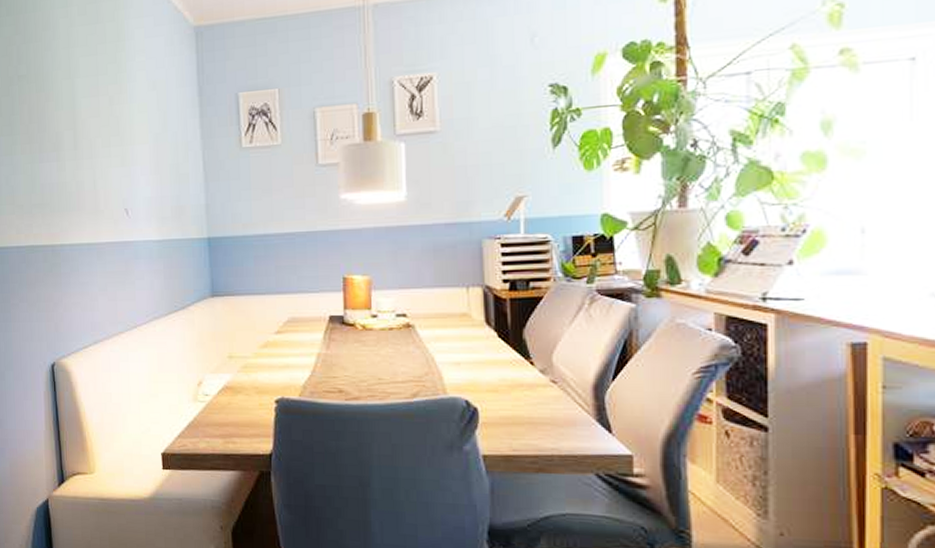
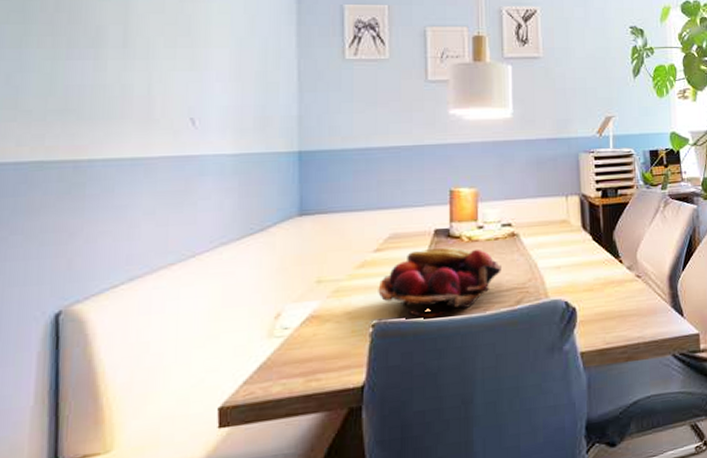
fruit basket: none [280,333,396,400] -> present [378,247,501,318]

